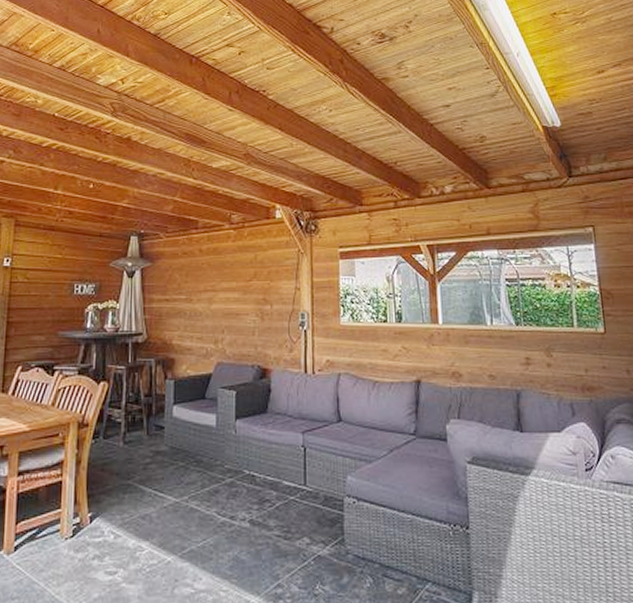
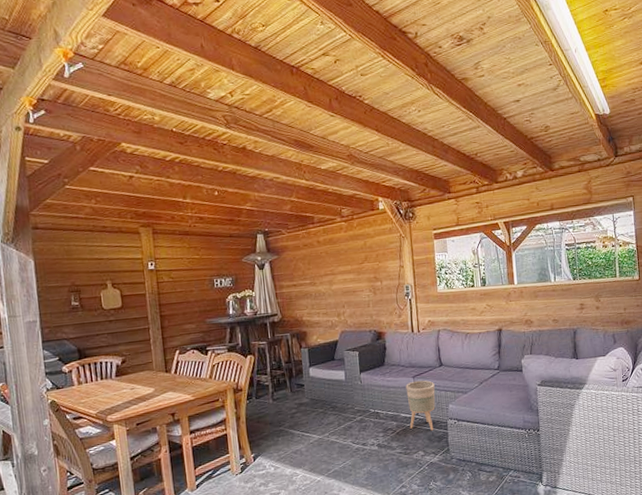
planter: none [292,438,330,510] -> present [406,380,436,431]

